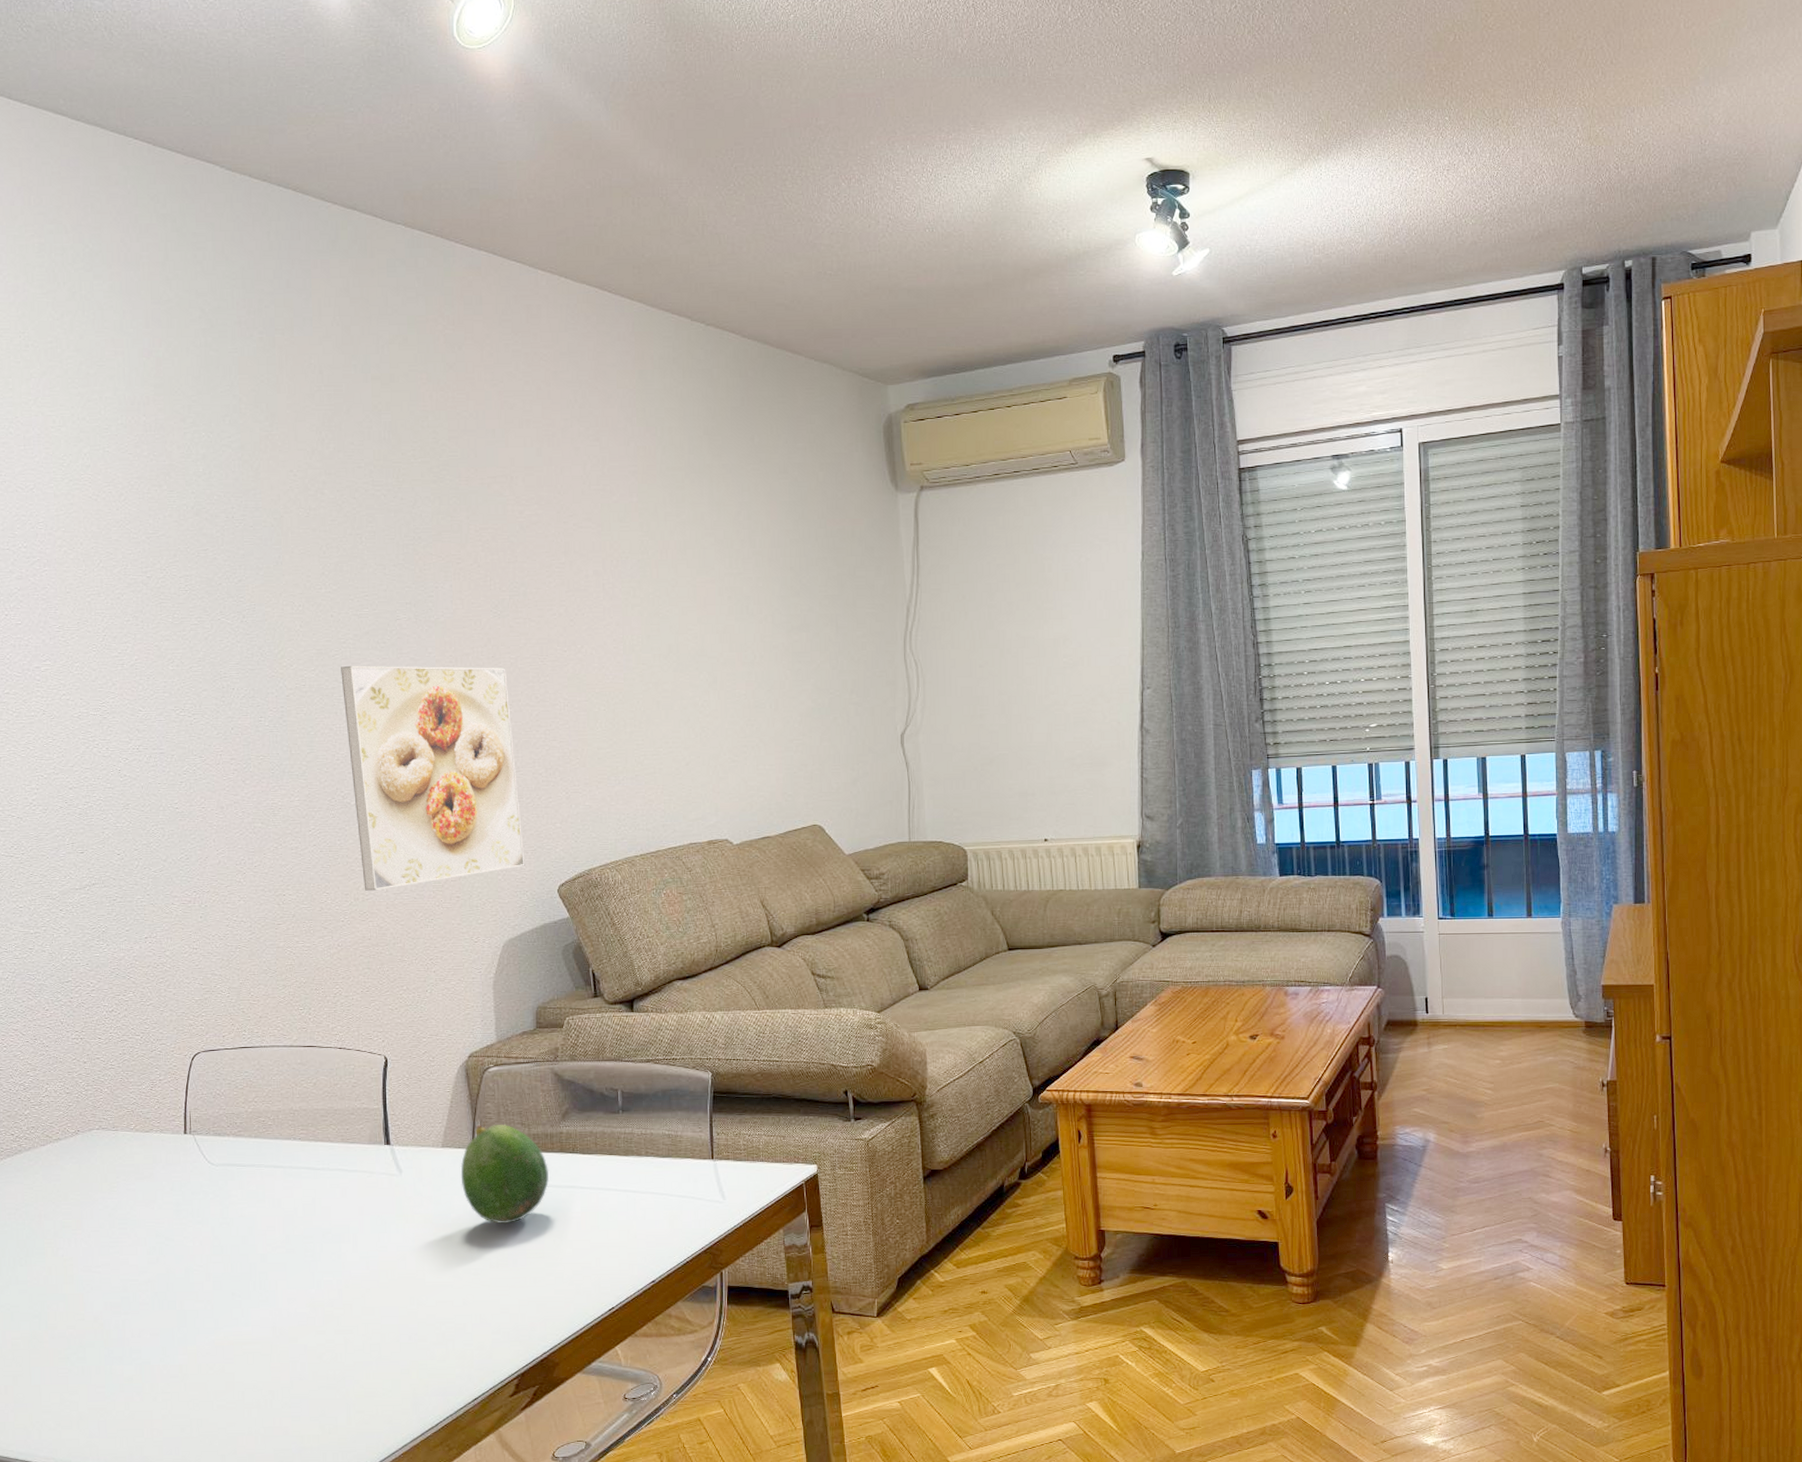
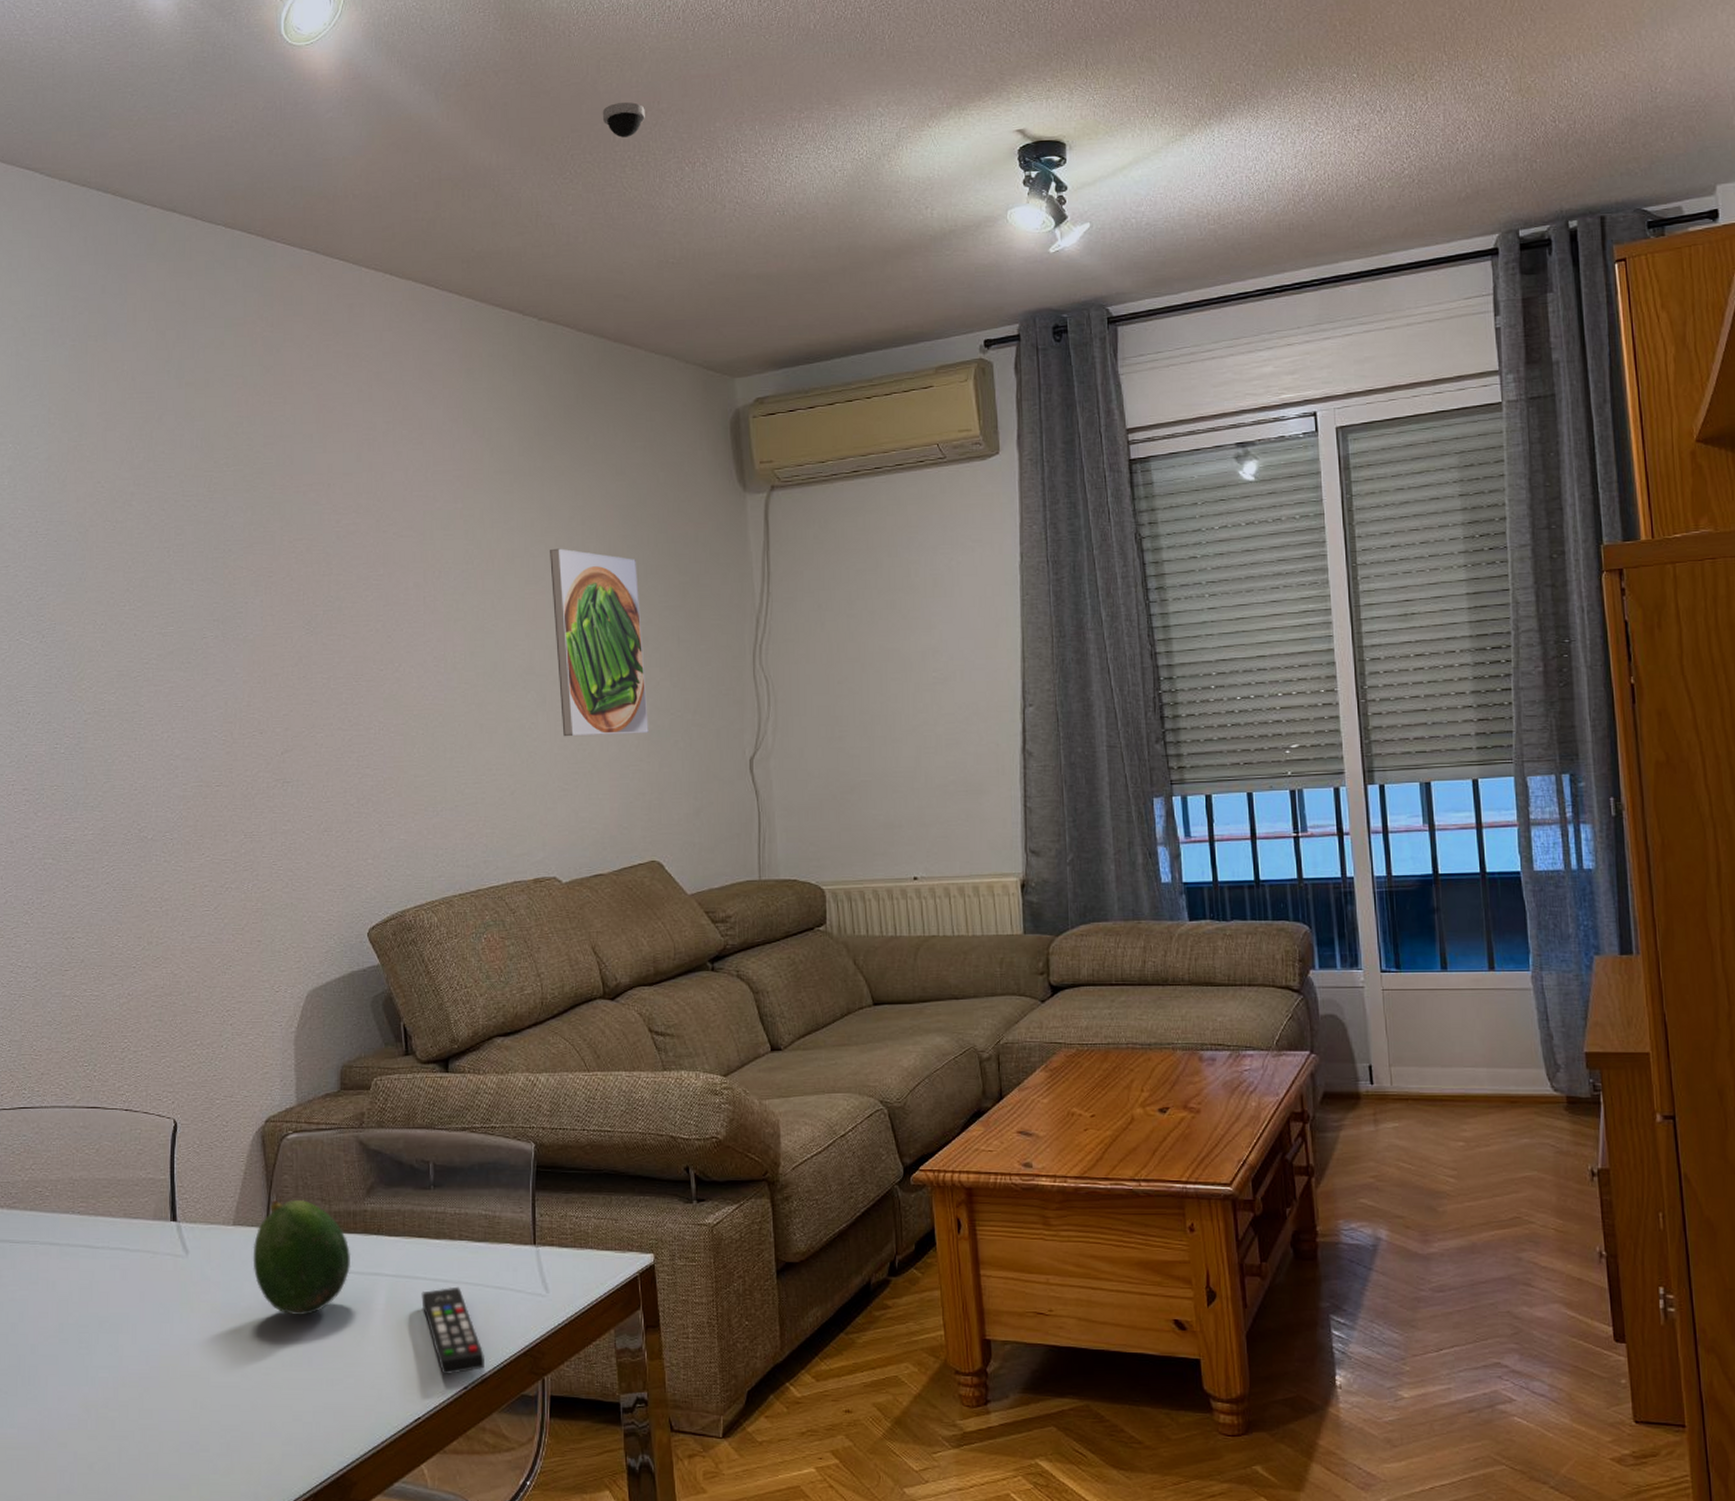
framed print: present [341,665,525,891] -> none [142,687,333,934]
remote control: none [613,1196,670,1272] -> present [421,1286,484,1376]
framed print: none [719,541,810,714] -> present [550,548,649,737]
dome security camera: none [764,118,804,152] -> present [602,102,645,138]

